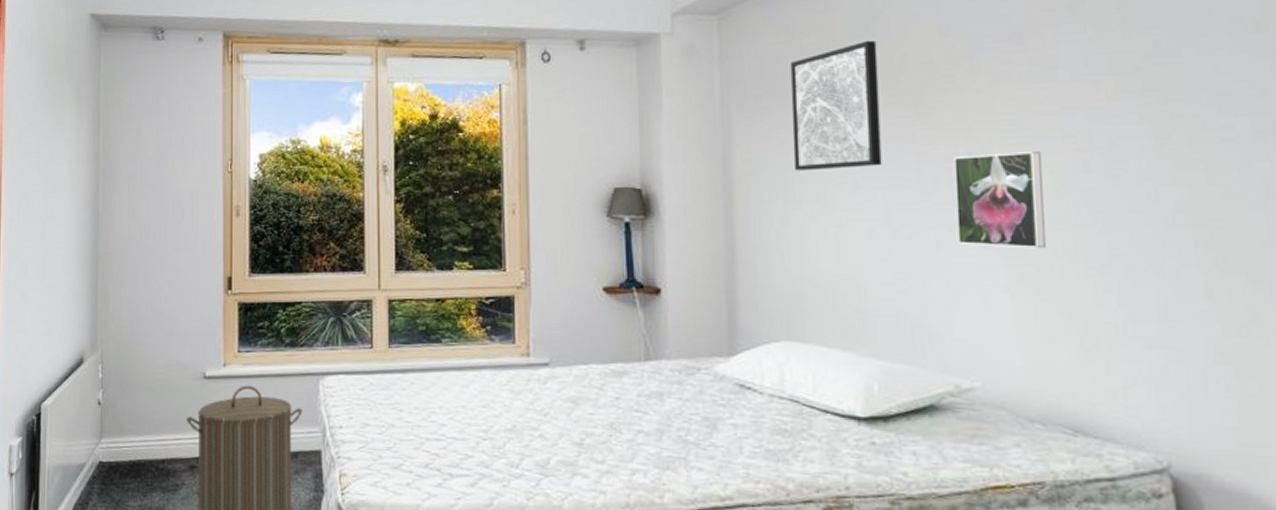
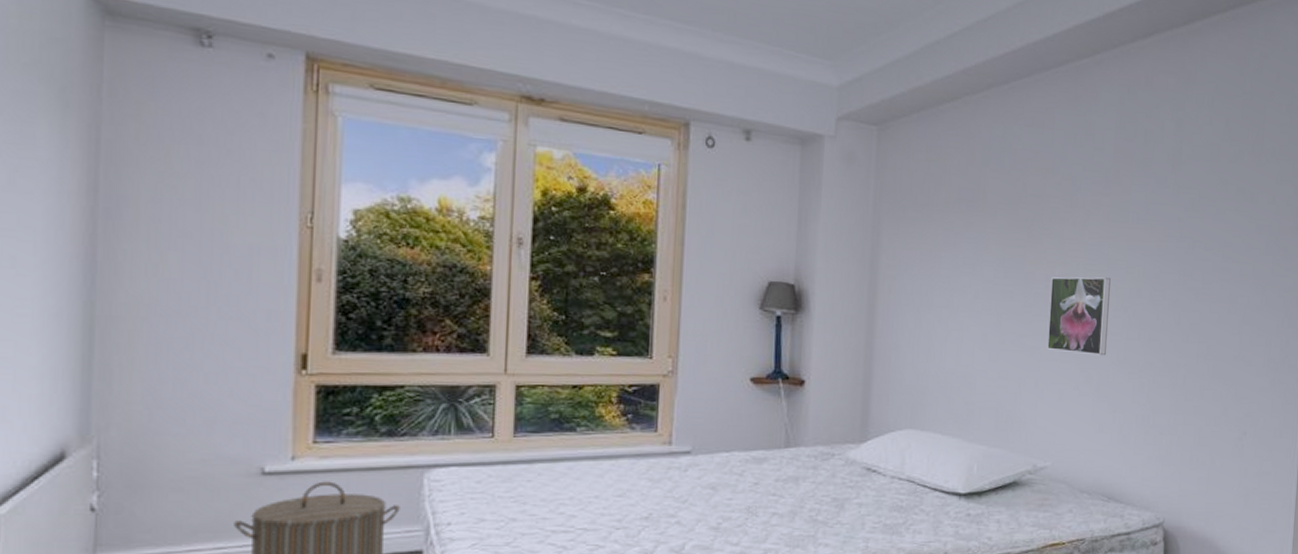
wall art: present [790,40,882,171] -> none [929,168,1005,280]

